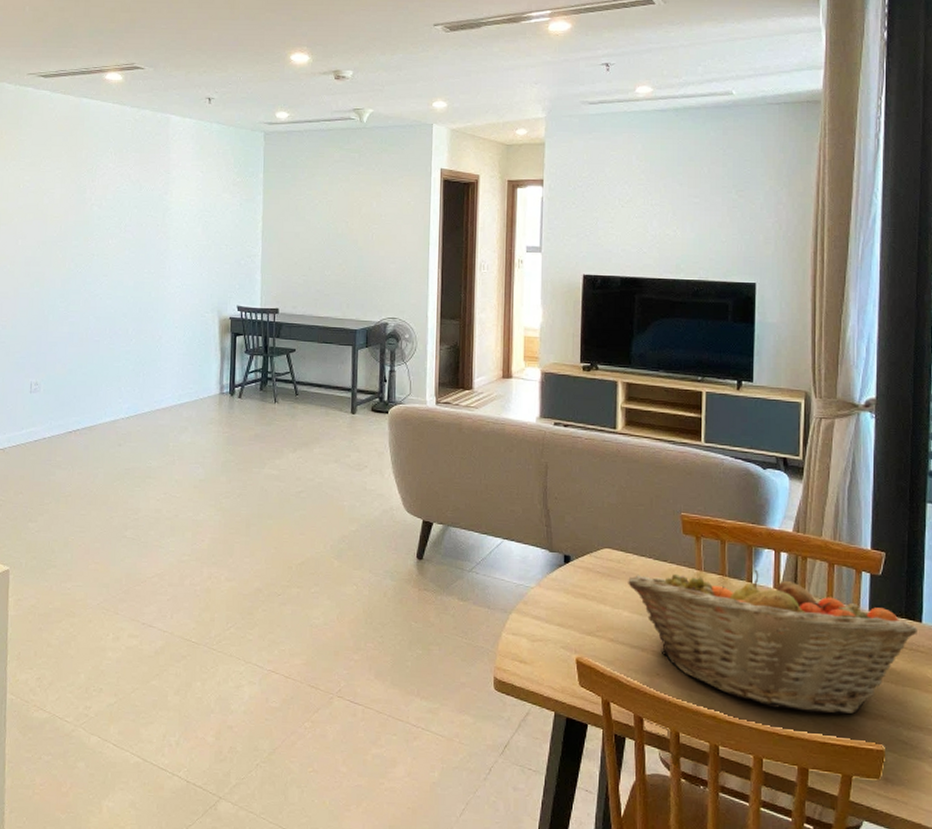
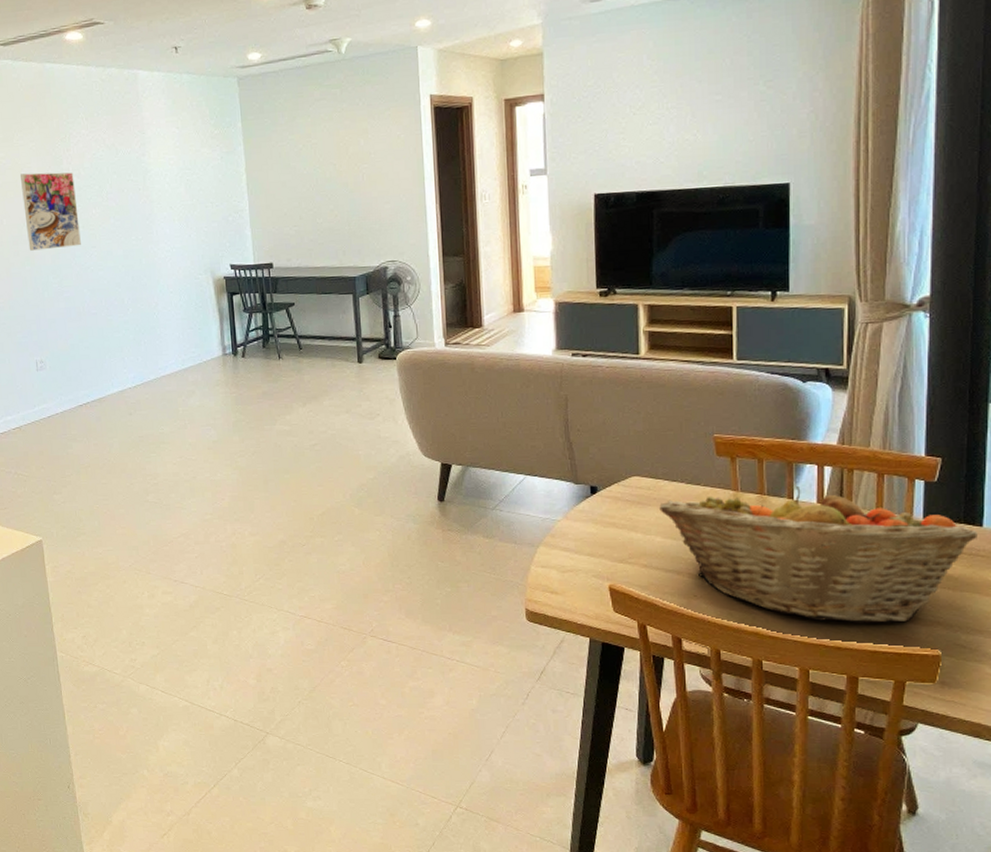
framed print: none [40,198,95,274] -> present [20,172,81,251]

